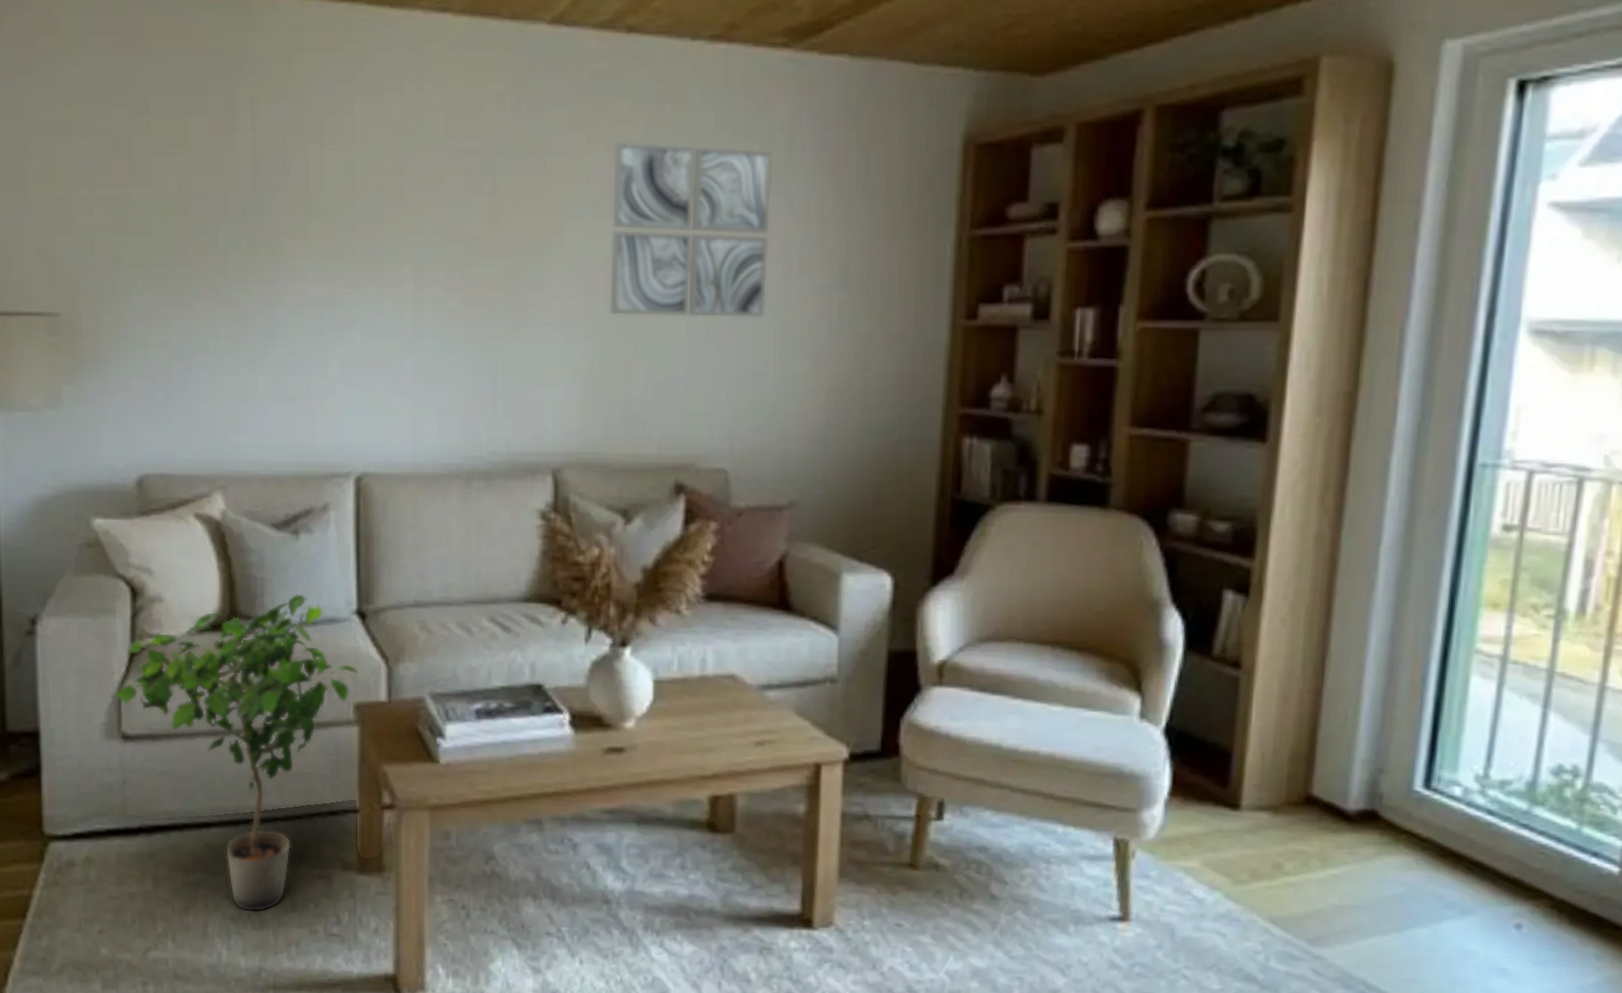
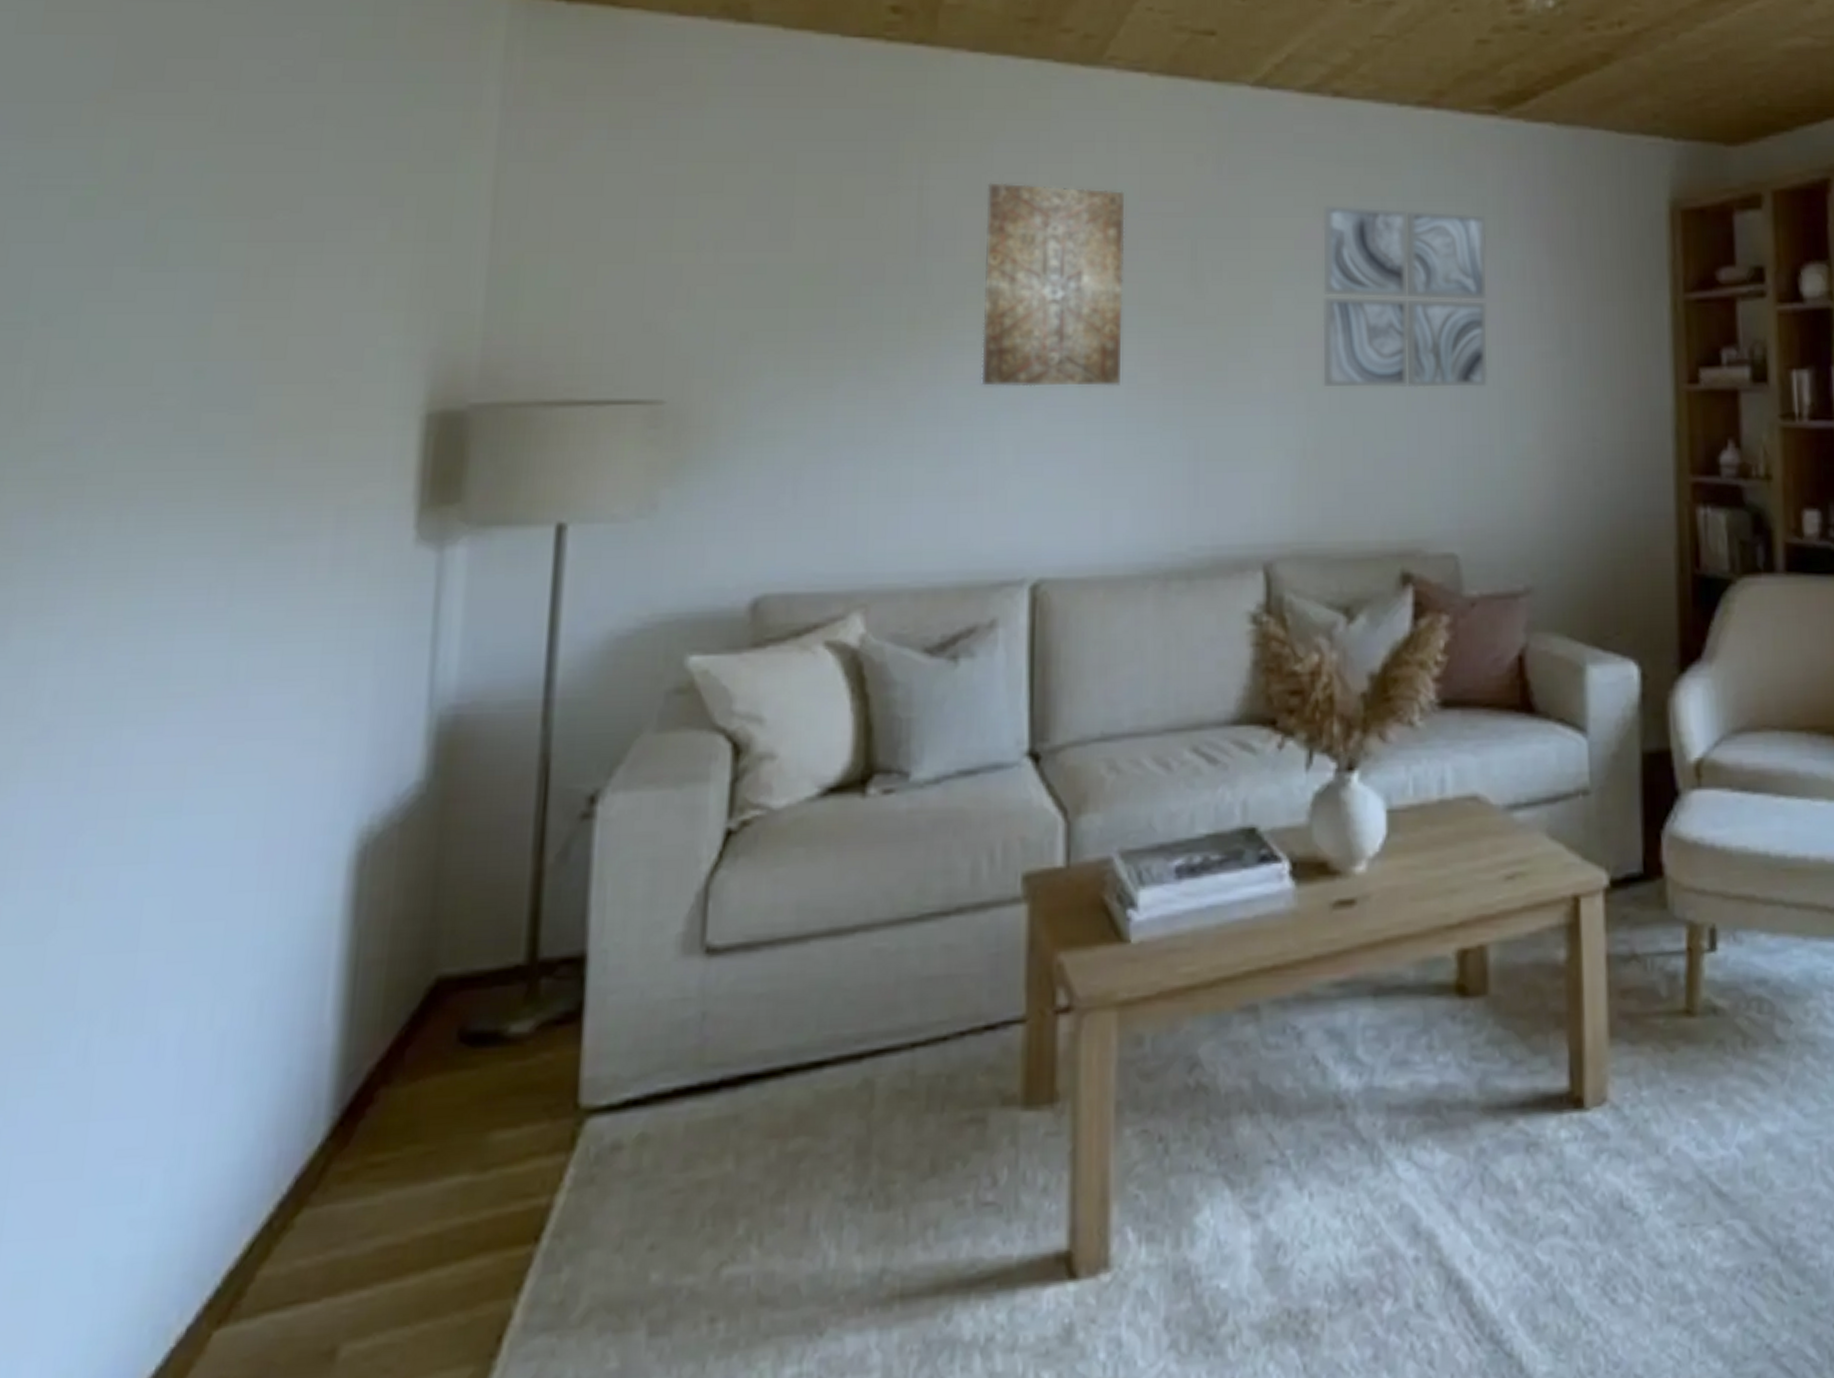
potted plant: present [115,593,359,912] -> none [699,735,1029,1186]
wall art: none [310,122,432,310] -> present [981,183,1125,387]

